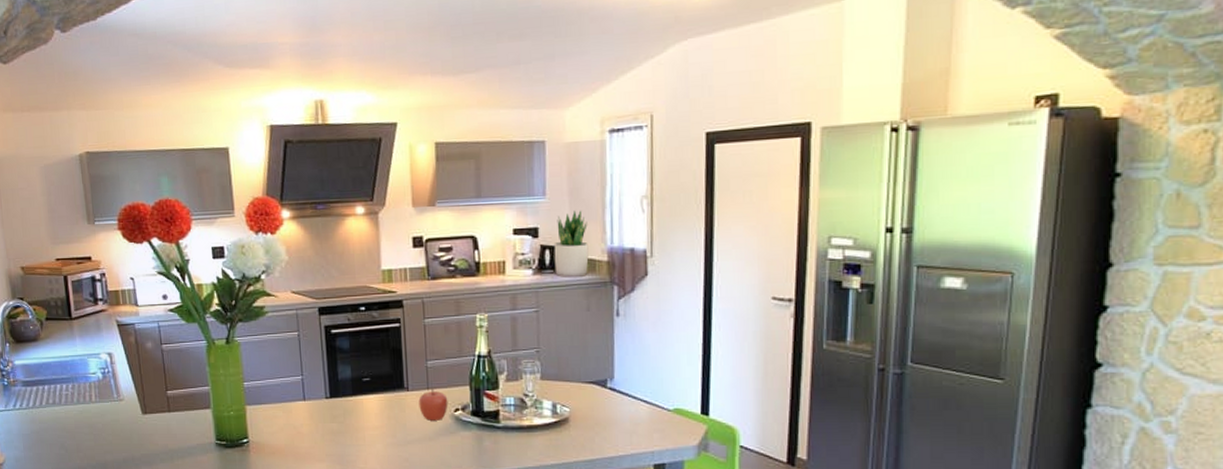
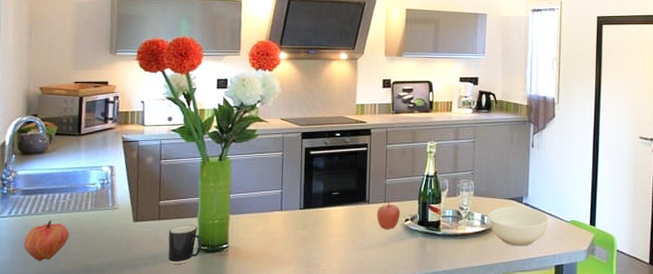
fruit: none [33,413,78,457] -> present [23,220,70,261]
mug: none [181,417,220,460] -> present [168,225,203,264]
planter: present [554,210,589,279] -> none [488,66,514,117]
bowl: none [561,392,644,441] -> present [488,207,549,246]

